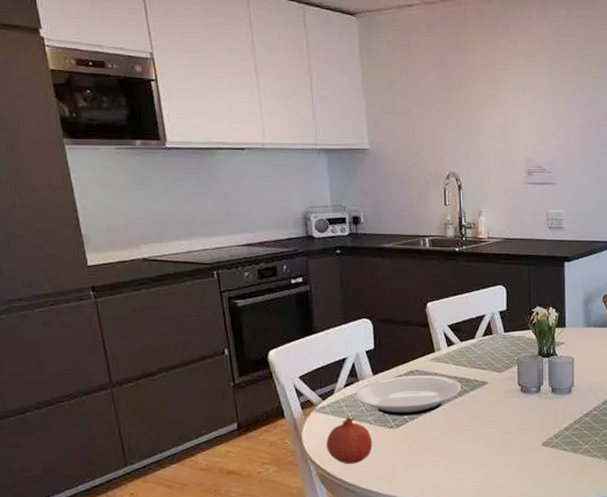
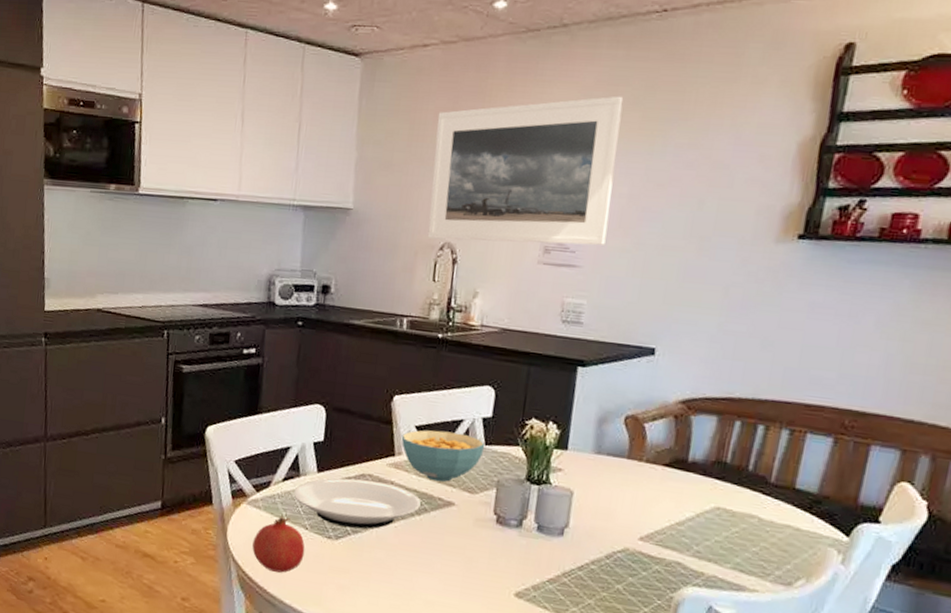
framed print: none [429,46,572,170] -> present [427,96,624,245]
cereal bowl: none [438,326,504,367] -> present [401,430,485,482]

